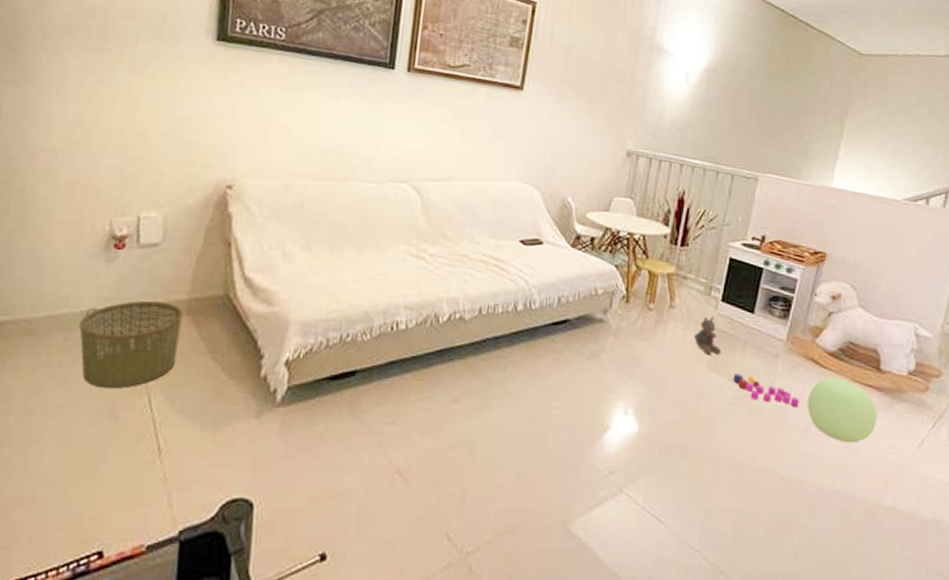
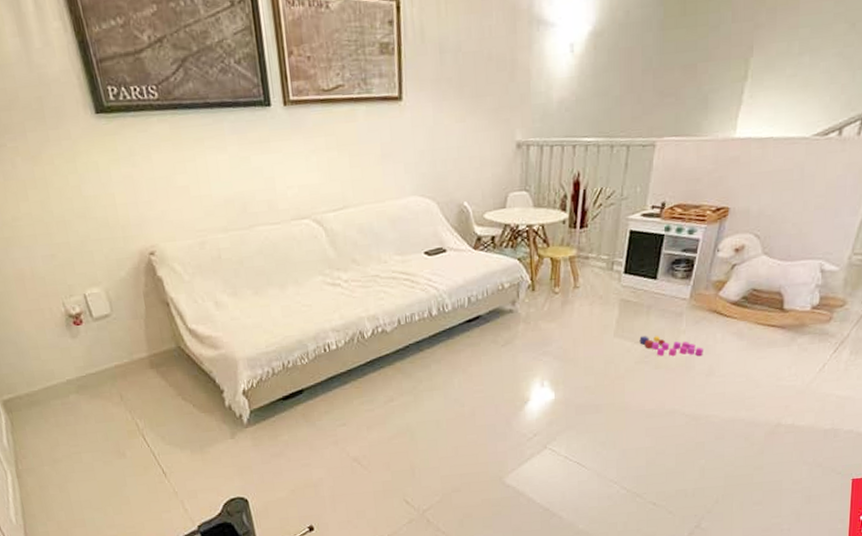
basket: present [79,300,183,388] -> none [69,361,155,435]
stuffed animal: present [693,316,722,356] -> none [599,289,627,325]
ball: present [807,377,877,444] -> none [711,324,780,379]

